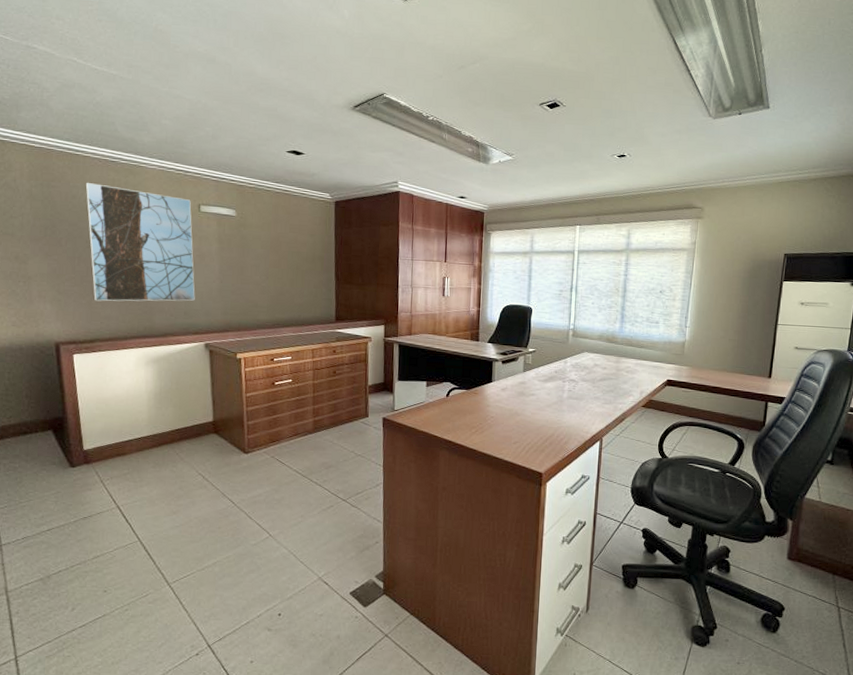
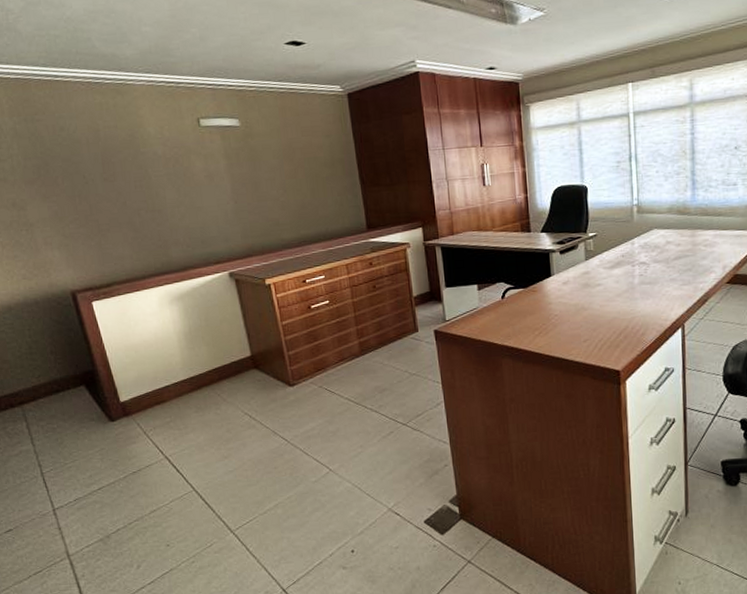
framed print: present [85,182,195,302] -> none [71,110,211,241]

